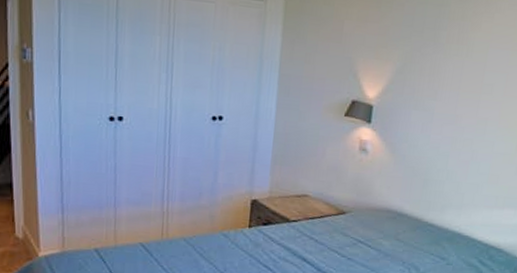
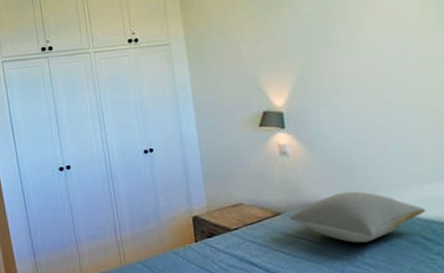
pillow: none [353,202,489,257] -> present [289,191,426,243]

